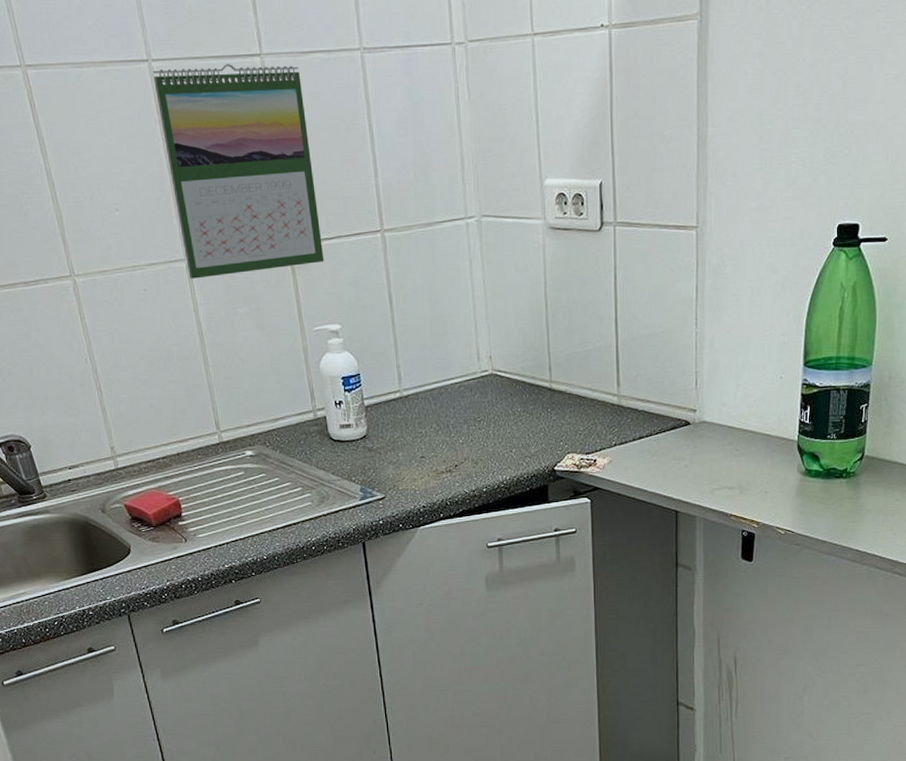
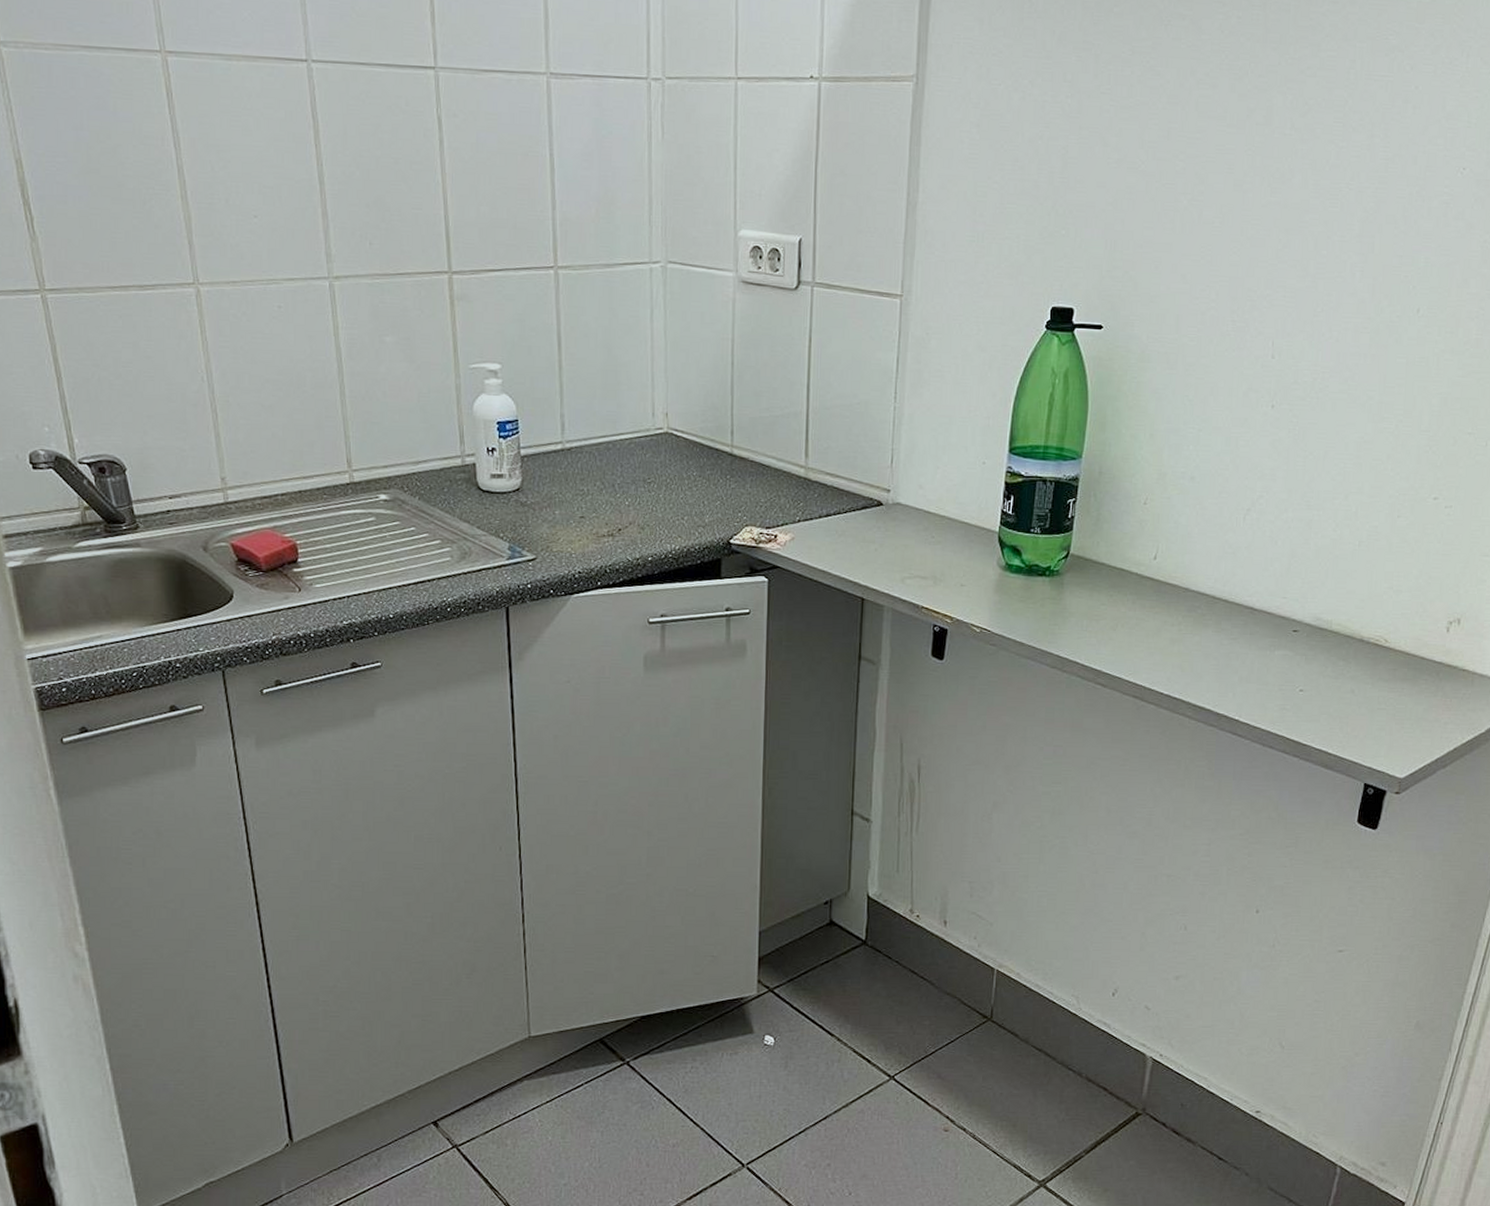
calendar: present [153,64,325,279] -> none [312,71,488,300]

